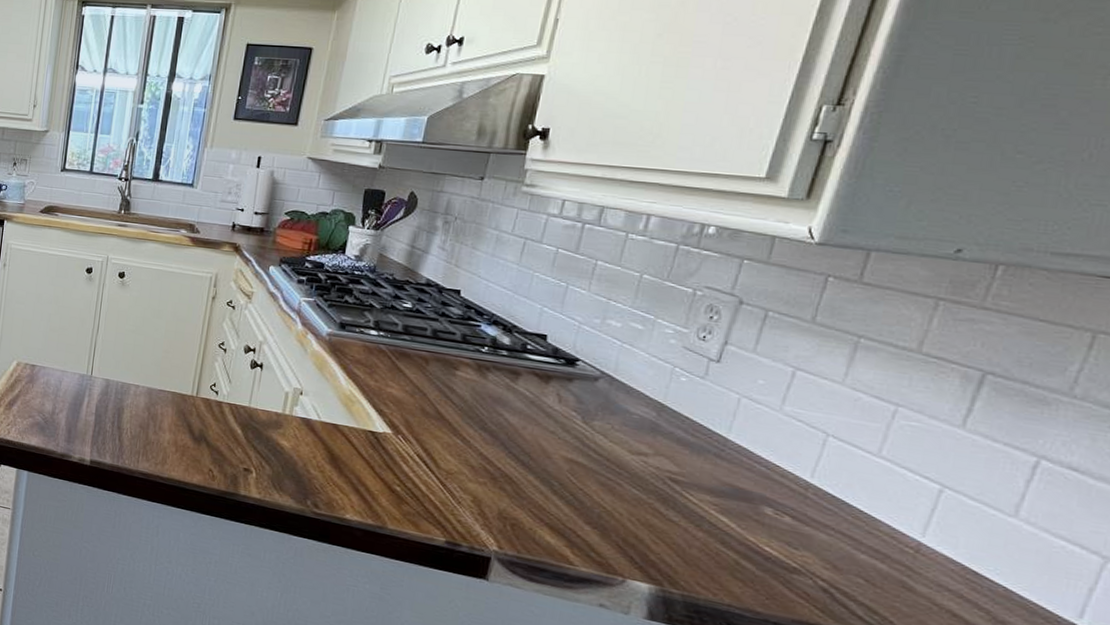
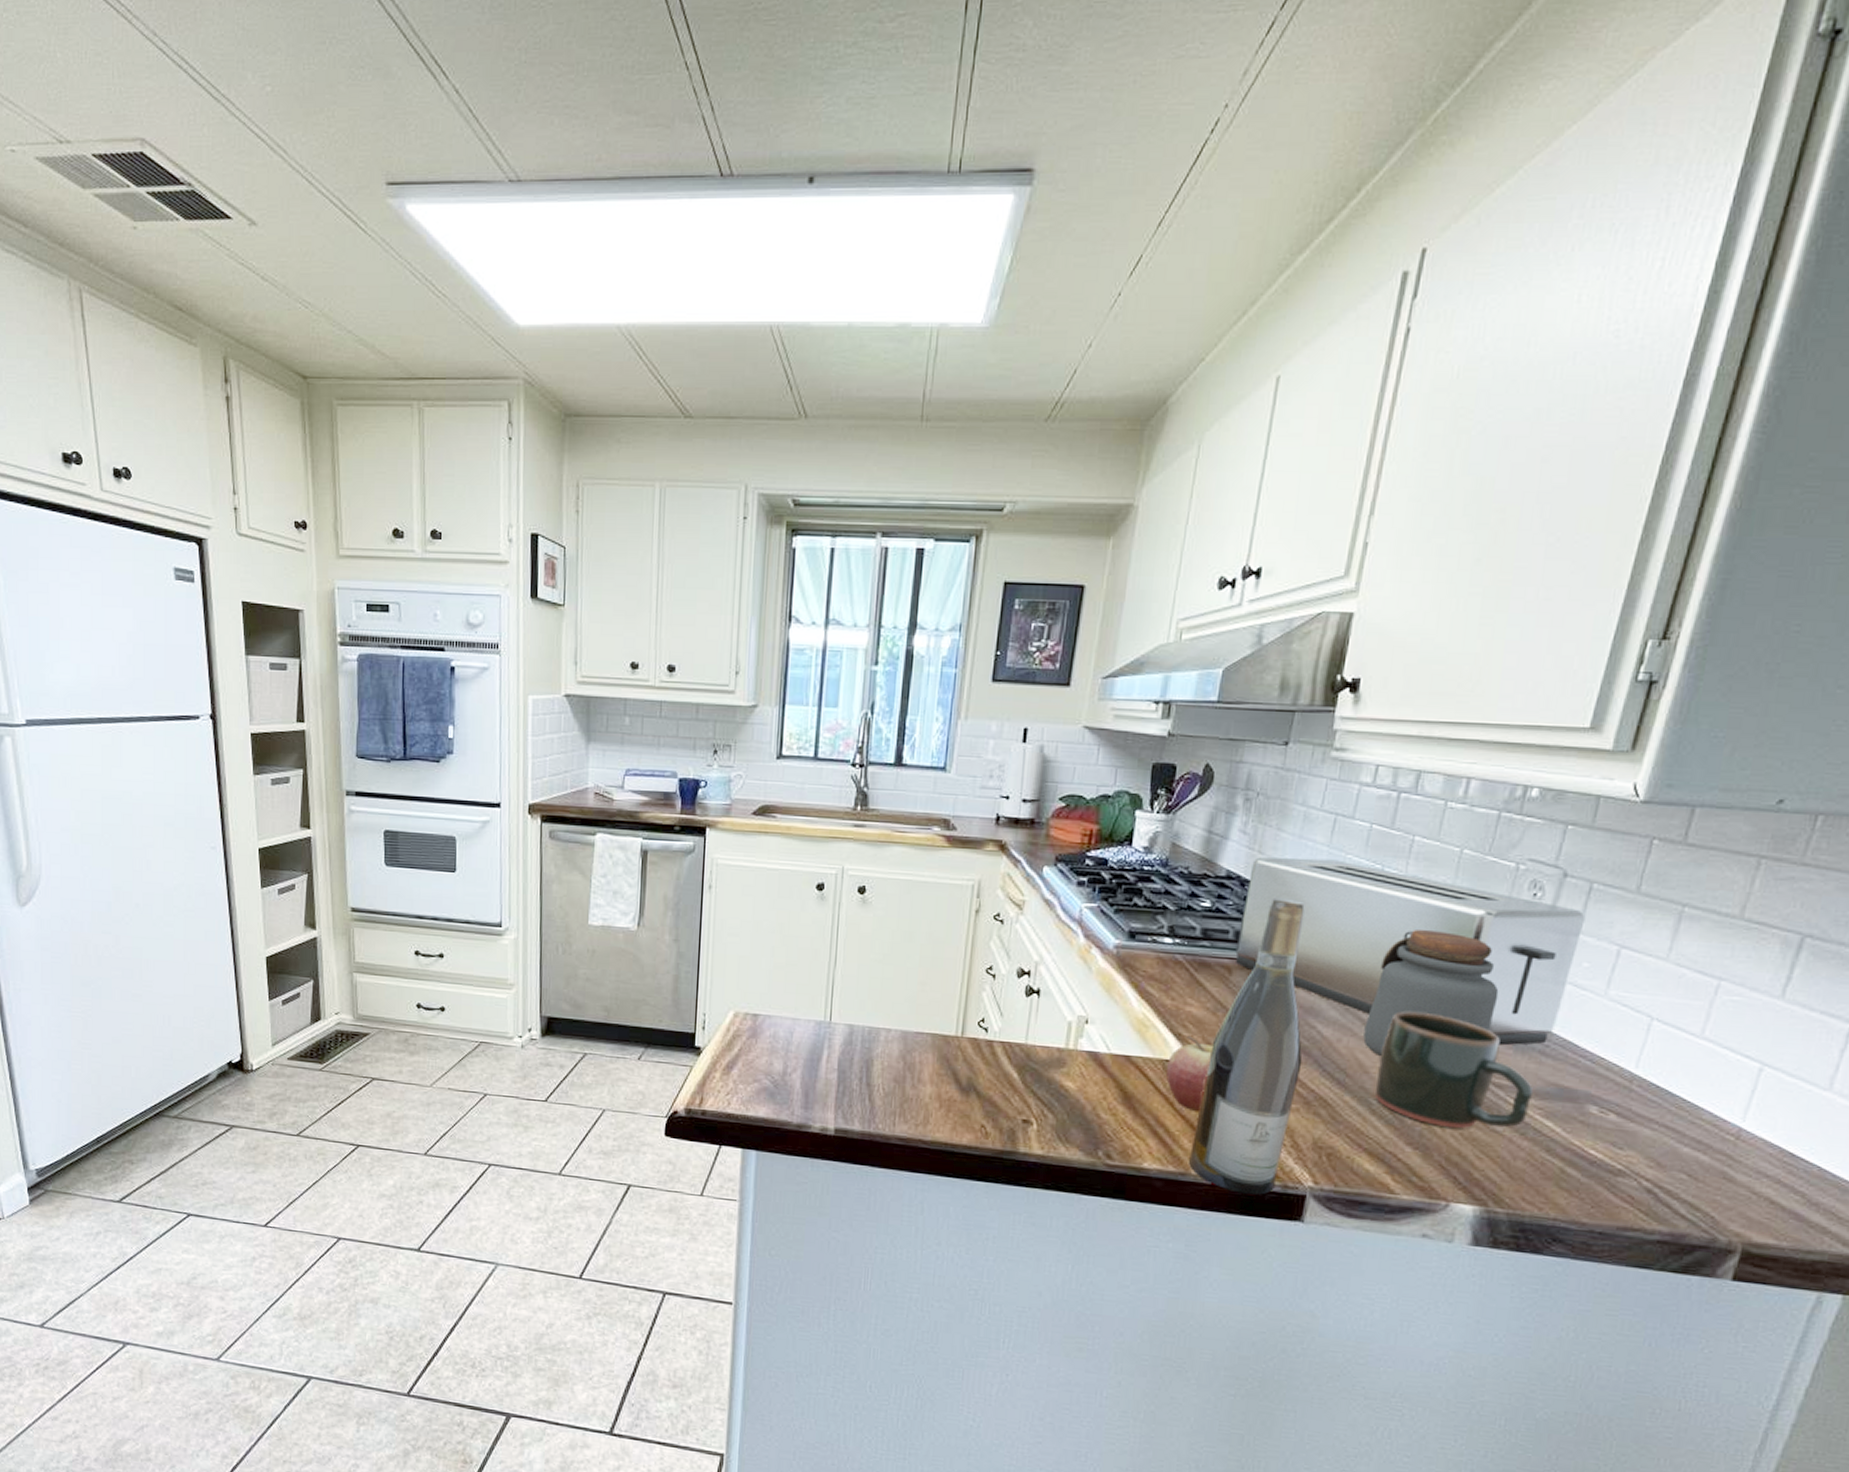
fruit: none [368,412,410,477] -> present [1166,1035,1213,1113]
wine bottle: none [386,304,496,553] -> present [1189,897,1305,1195]
toaster: none [432,270,761,448] -> present [1235,857,1586,1046]
jar: none [546,339,676,446] -> present [1363,930,1499,1057]
mug: none [557,408,709,519] -> present [1375,1012,1534,1128]

